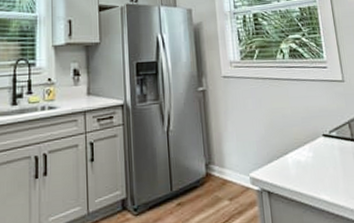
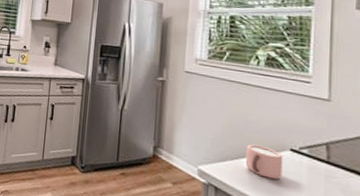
mug: none [287,137,321,169] -> present [245,144,283,180]

